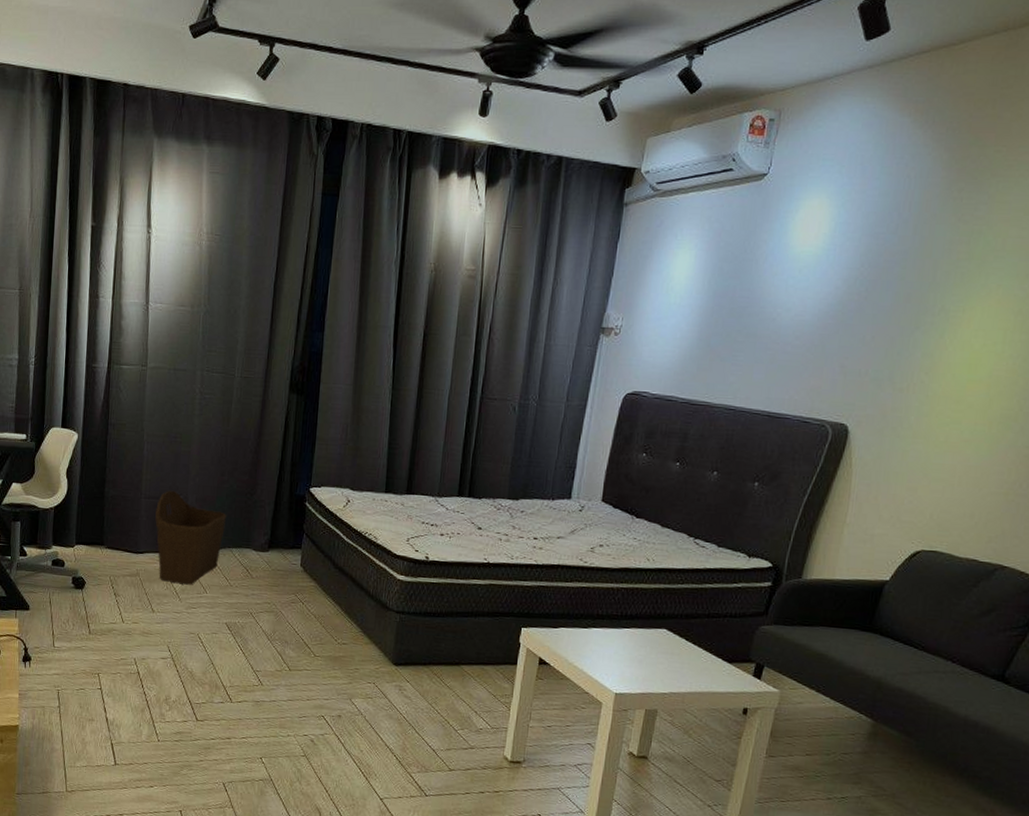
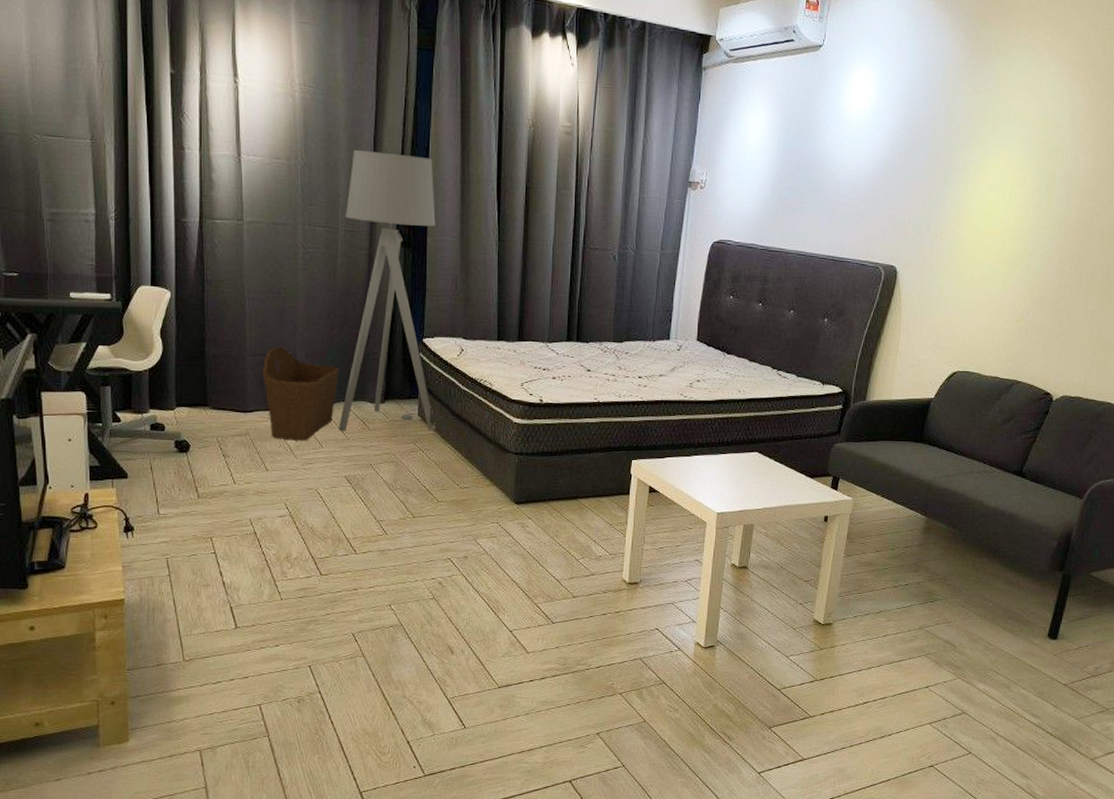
floor lamp: none [223,297,331,583] -> present [339,150,436,432]

